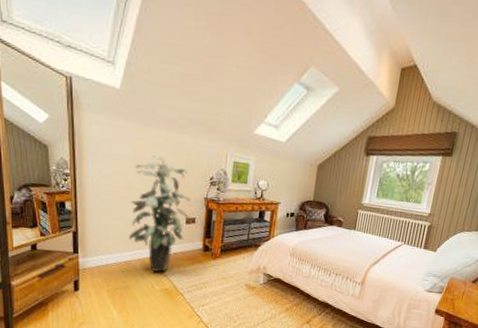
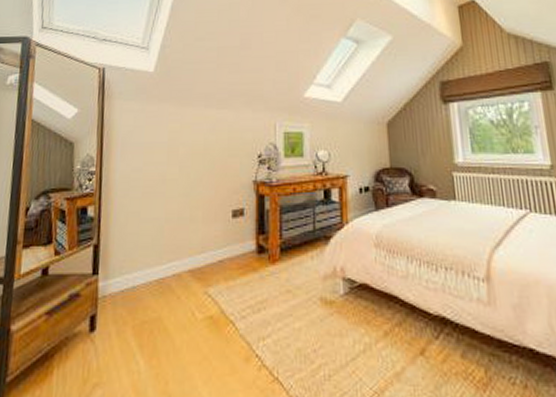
indoor plant: present [129,154,191,273] -> none [162,136,237,292]

